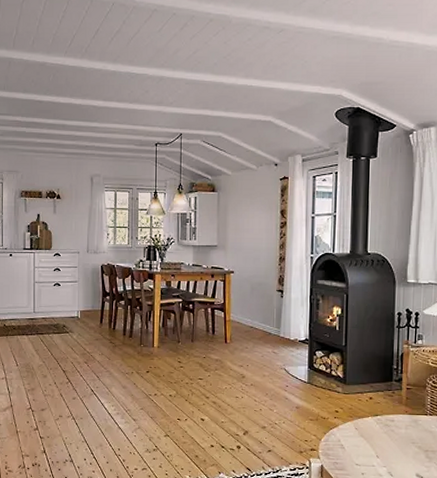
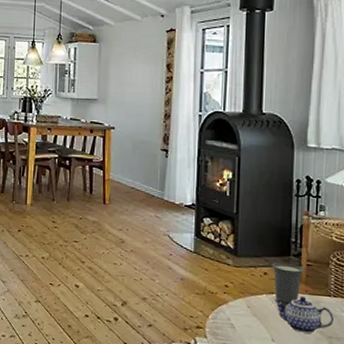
cup: none [376,387,405,427] -> present [272,262,305,307]
teapot: none [379,417,430,449] -> present [275,297,335,334]

